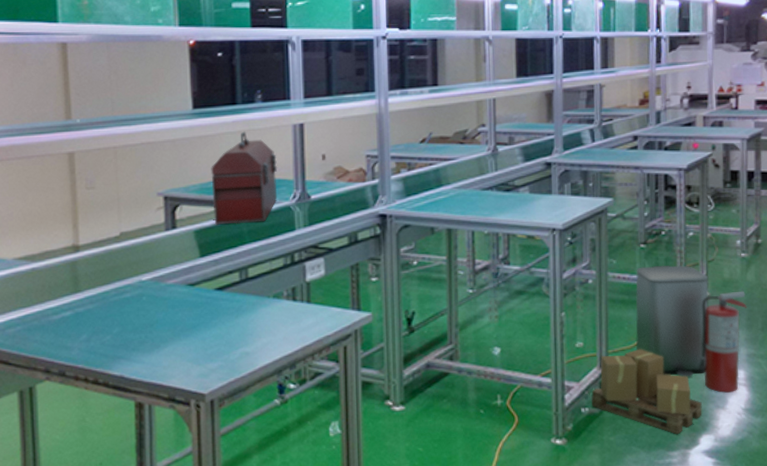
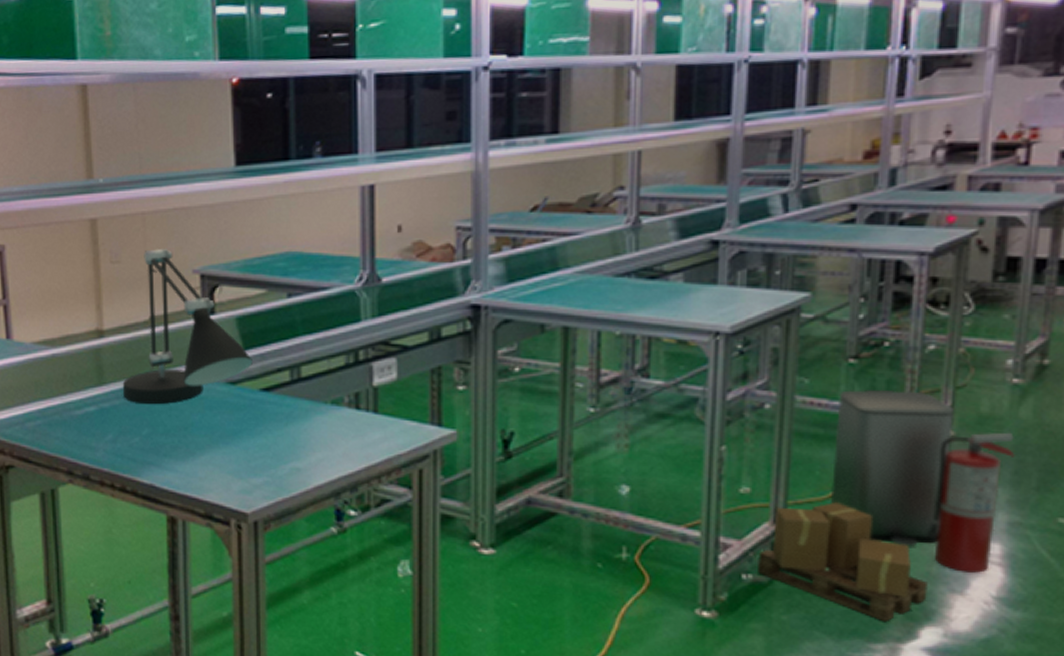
desk lamp: none [95,175,208,306] -> present [122,248,252,404]
toolbox: present [211,131,278,225] -> none [257,194,341,311]

